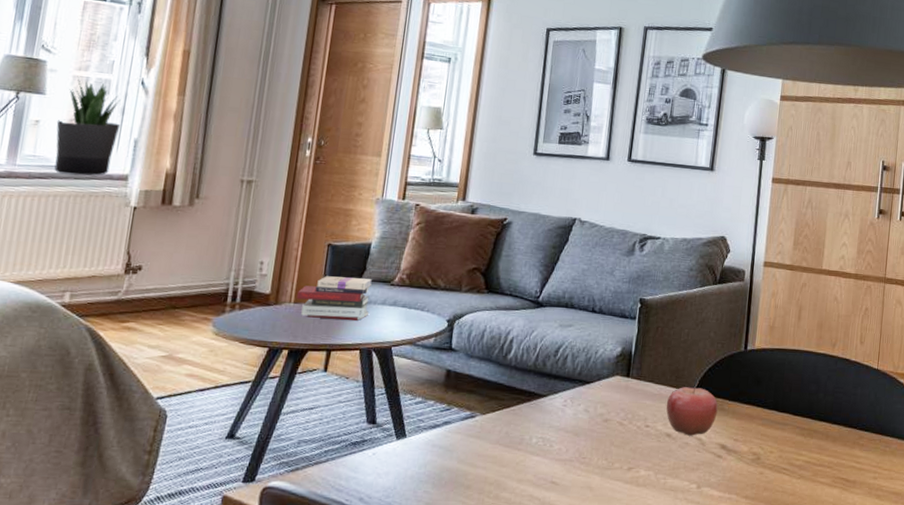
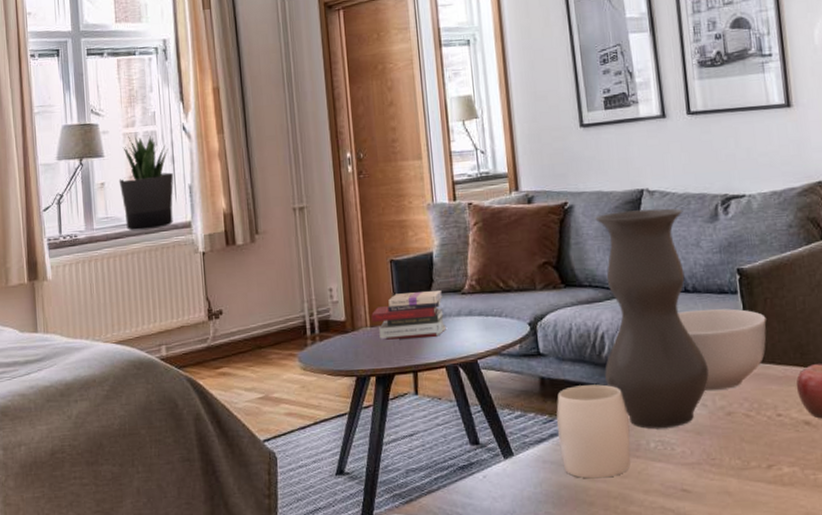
mug: none [450,381,519,466] -> present [556,384,631,479]
vase: none [505,234,606,427] -> present [595,208,709,428]
bowl: none [581,328,655,400] -> present [677,308,767,390]

